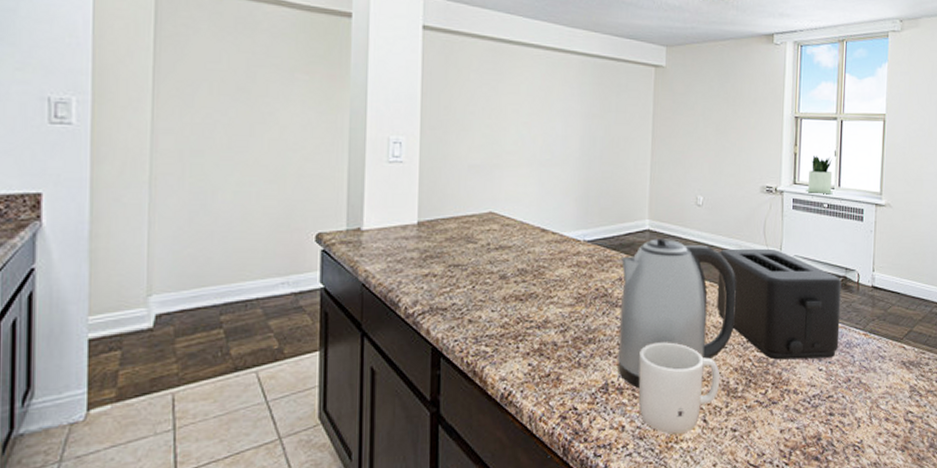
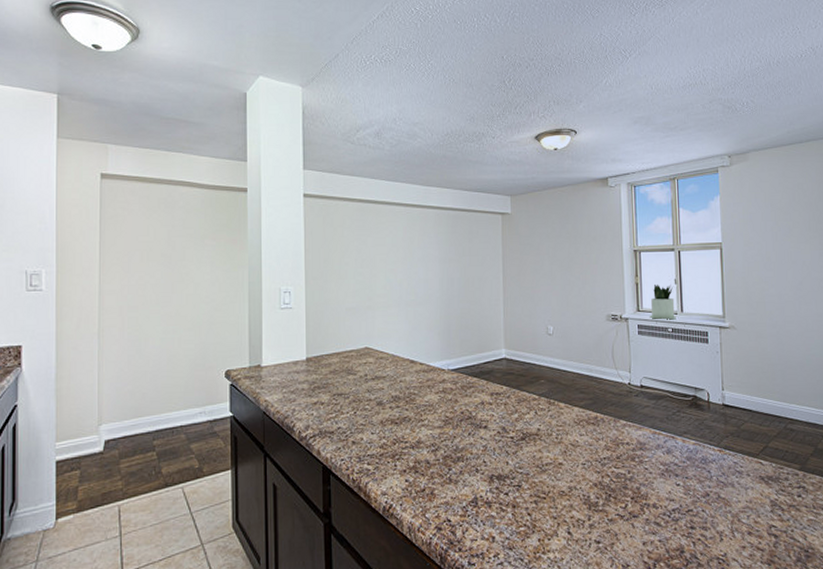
kettle: present [617,239,737,388] -> none [482,365,592,502]
mug: present [638,342,721,434] -> none [504,459,581,545]
toaster: present [717,248,842,360] -> none [571,371,694,476]

